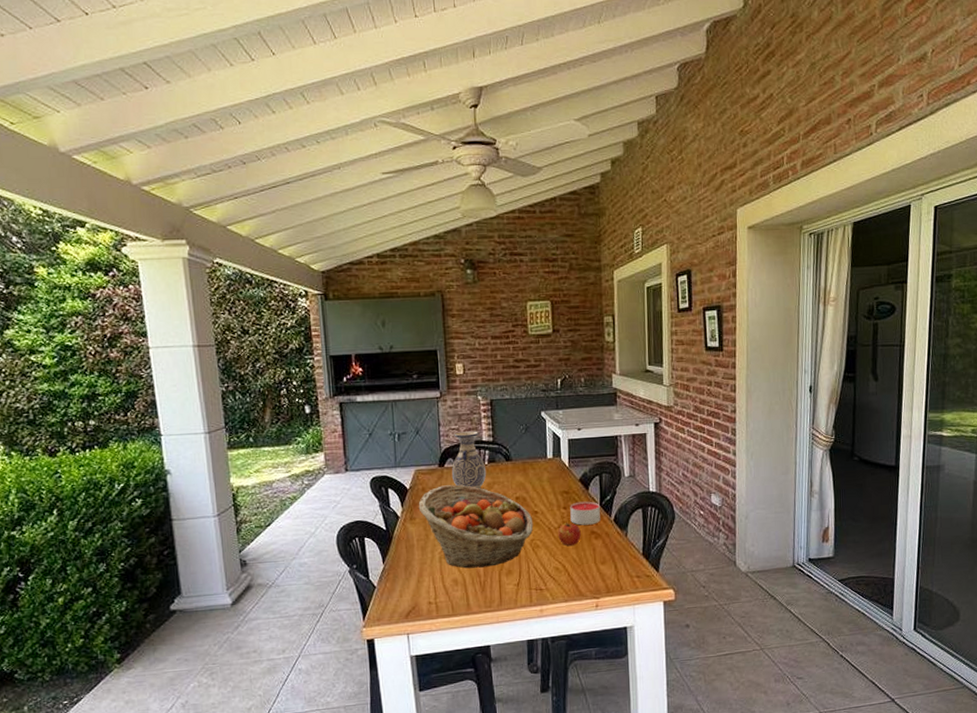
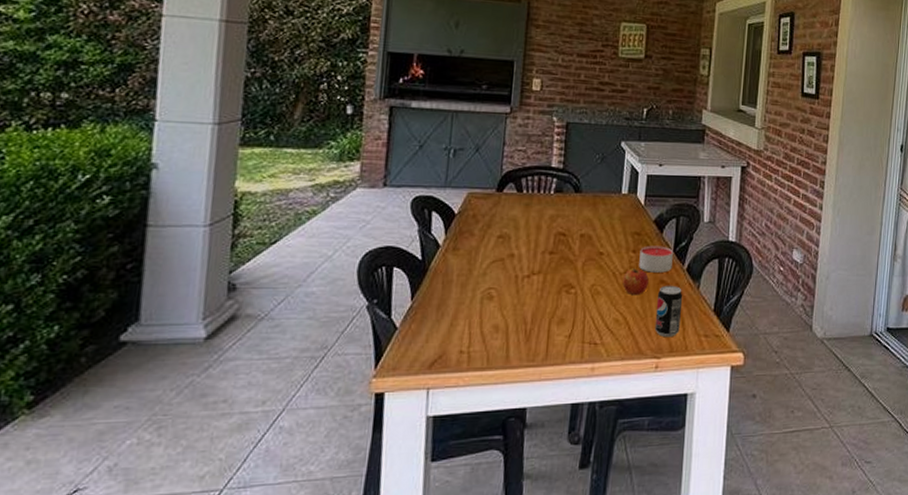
fruit basket: present [418,484,534,569] -> none [465,213,597,313]
vase: present [451,431,487,489] -> none [510,154,551,221]
beverage can: none [590,535,614,580] -> present [654,285,683,338]

